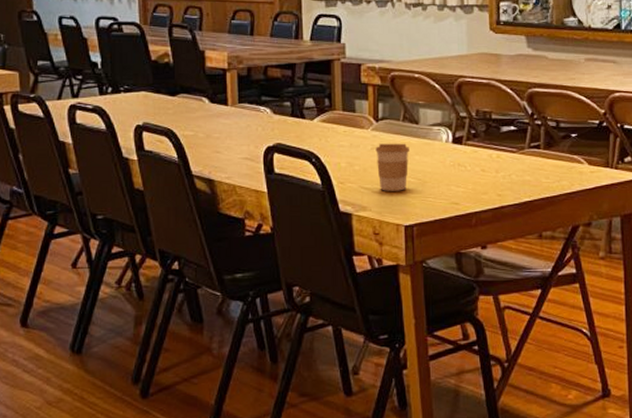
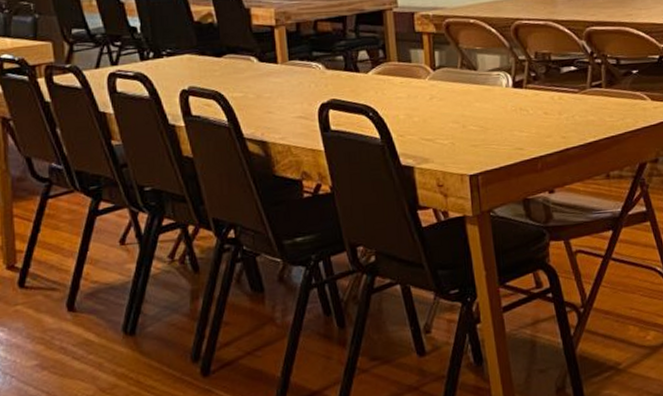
coffee cup: present [375,143,409,191] -> none [434,91,469,141]

